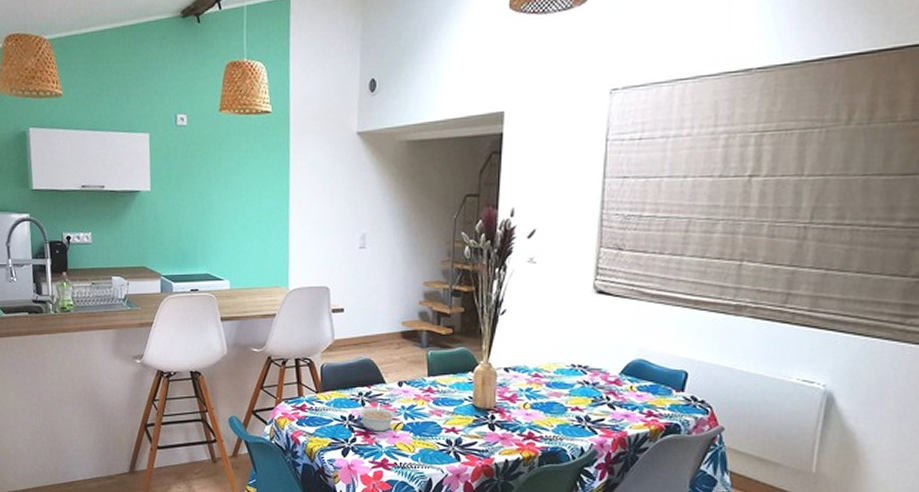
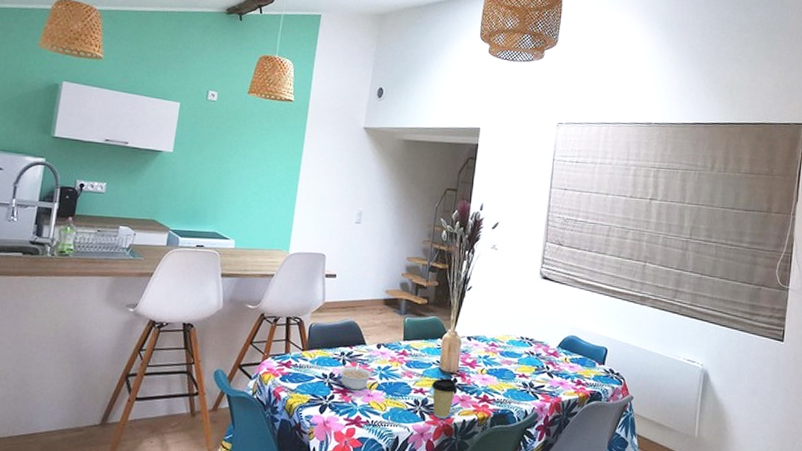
coffee cup: none [465,415,496,459] -> present [432,378,457,419]

